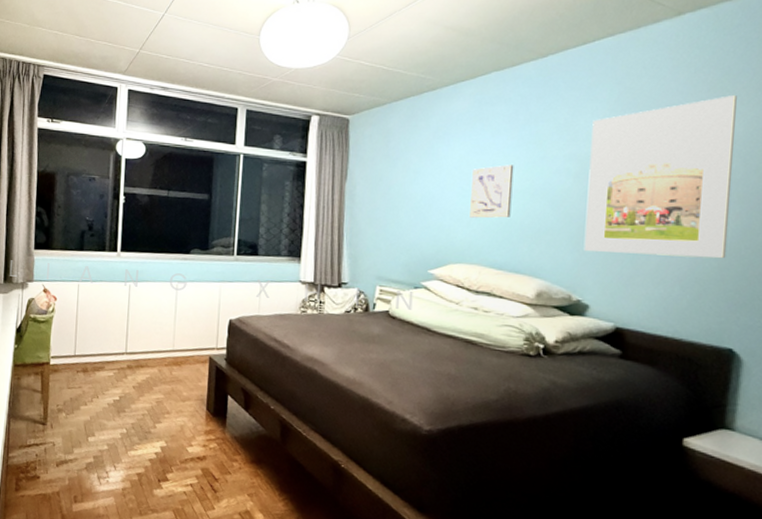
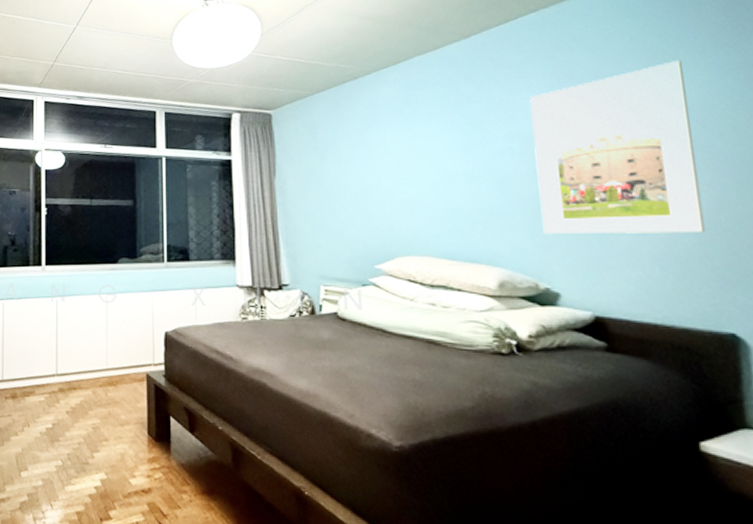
wall art: present [470,165,514,218] -> none [407,148,457,206]

